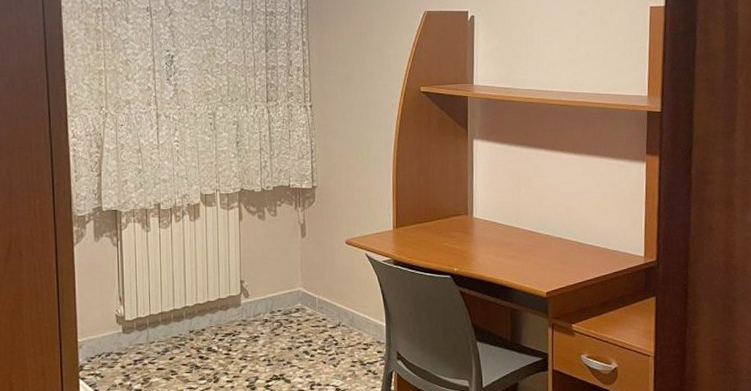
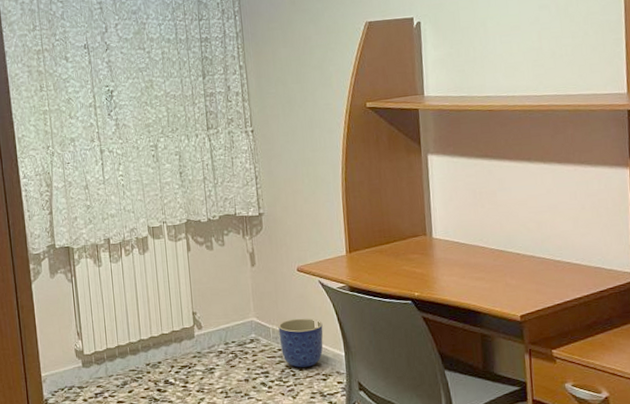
planter: none [324,289,367,337] -> present [278,318,323,368]

